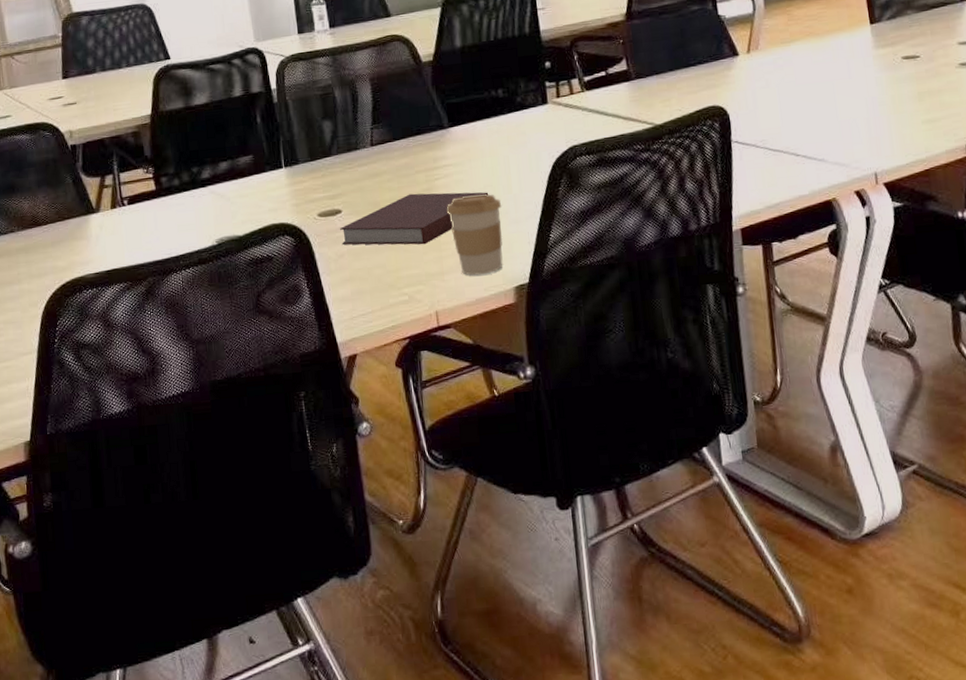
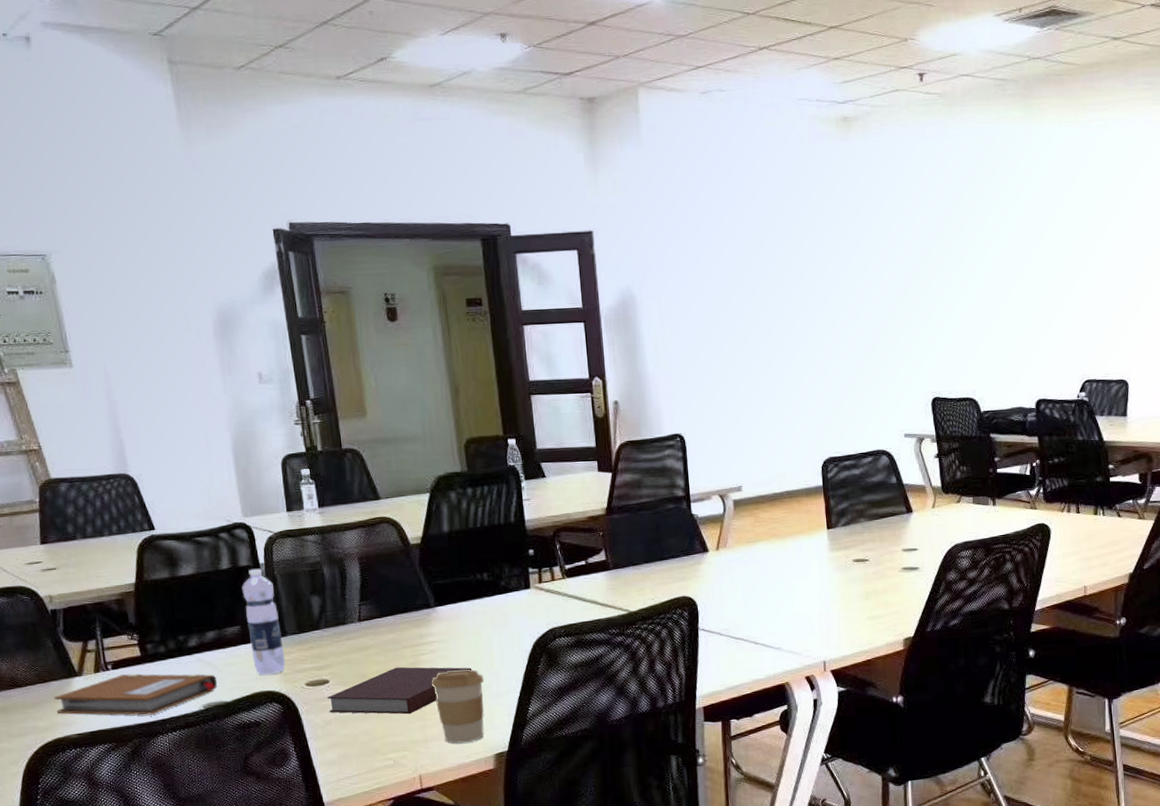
notebook: none [72,207,230,253] -> present [54,673,218,715]
water bottle: none [254,94,298,207] -> present [242,568,286,675]

